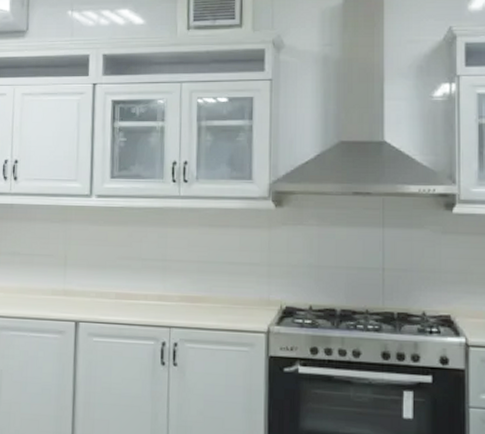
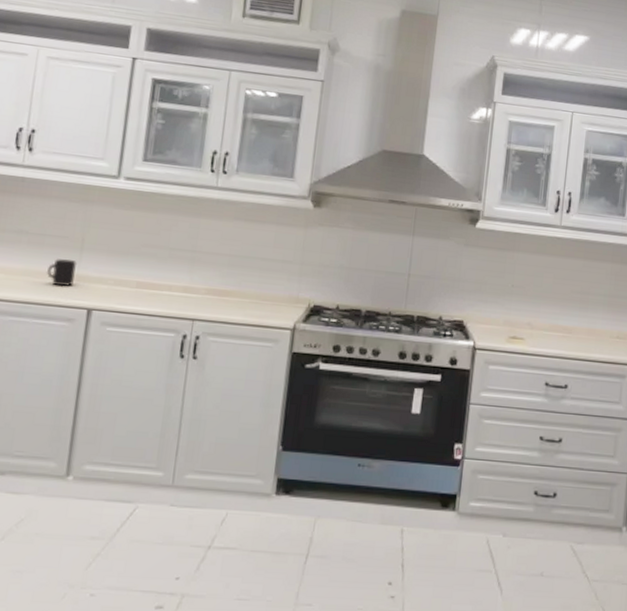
mug: none [37,276,63,301] -> present [46,259,78,286]

